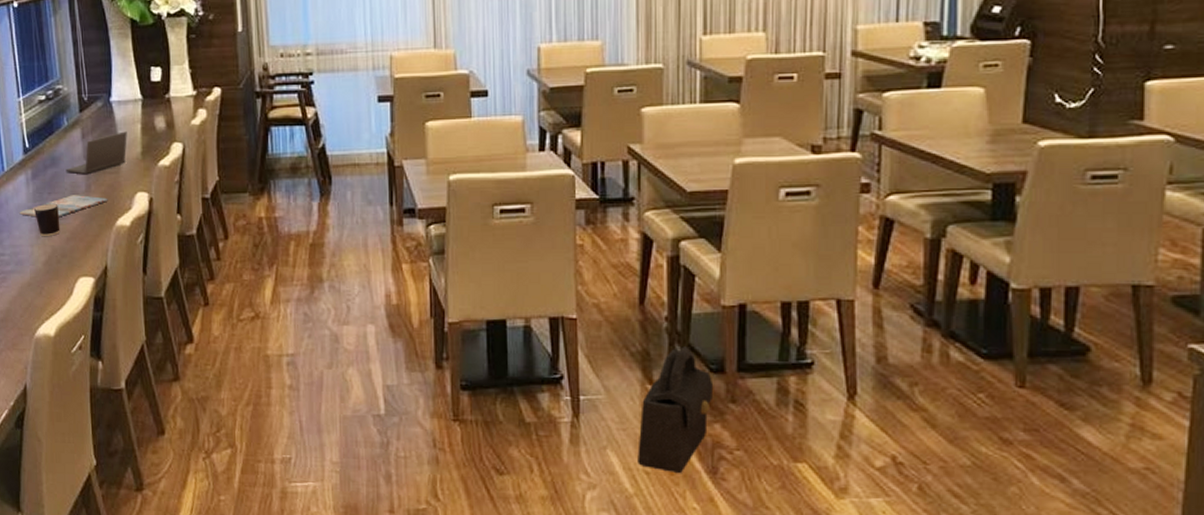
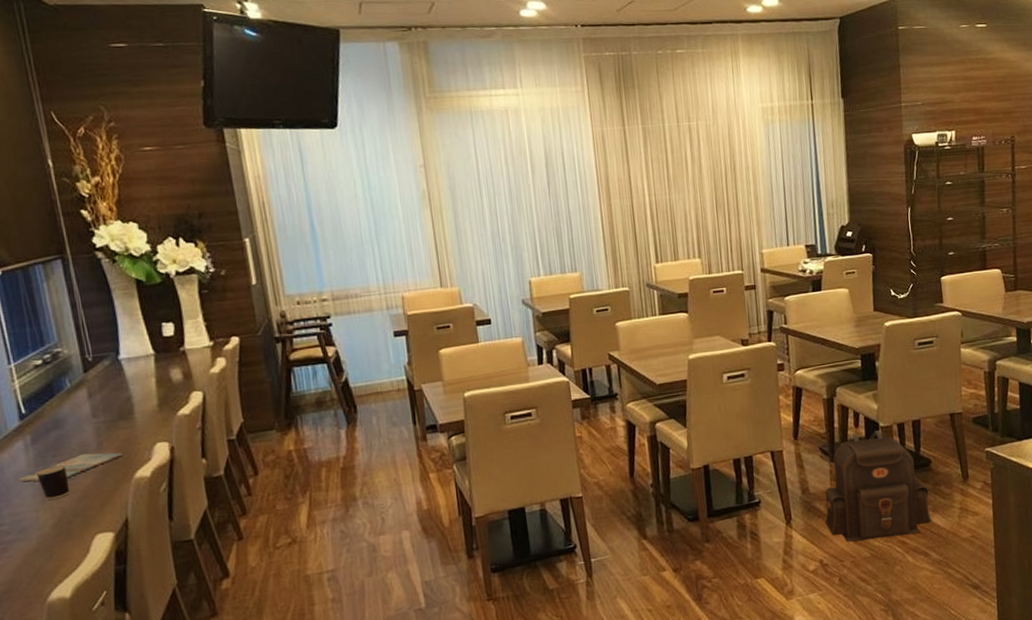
laptop computer: present [65,131,127,175] -> none [71,386,141,434]
handbag: present [638,345,714,473] -> none [640,504,693,606]
backpack: none [906,291,1079,447] -> present [825,430,932,542]

